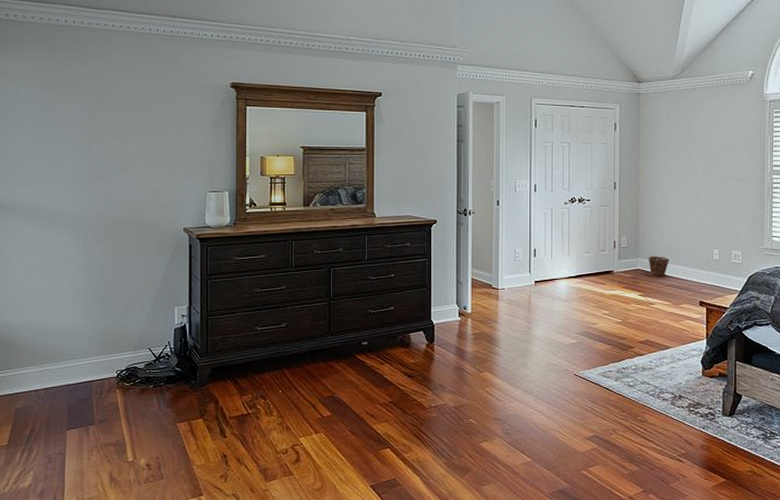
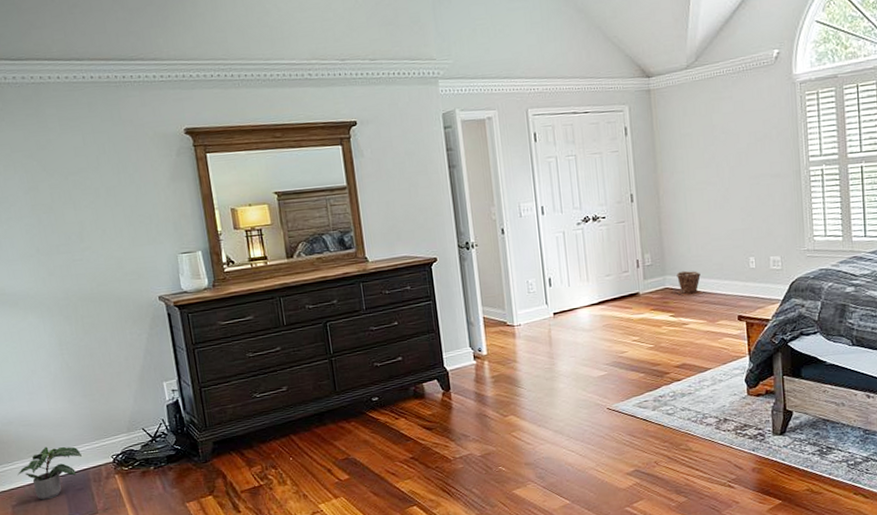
potted plant: none [26,356,89,407] -> present [17,446,82,500]

